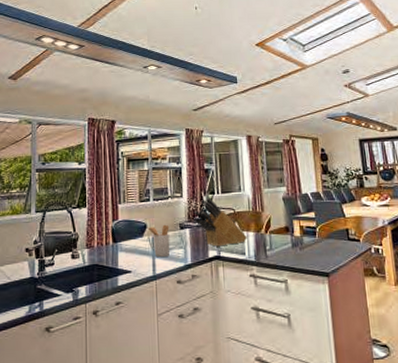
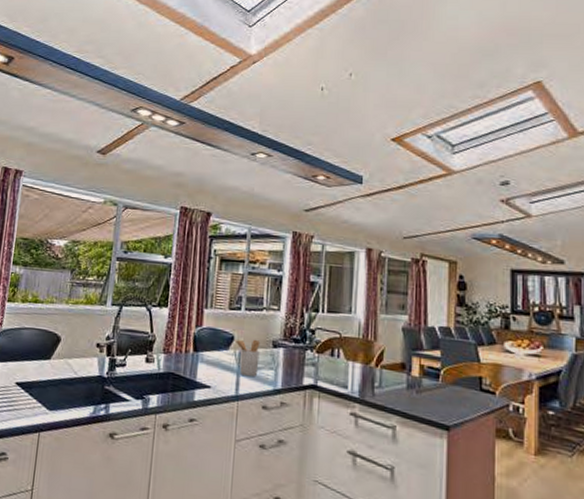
knife block: present [195,197,247,247] -> none [292,315,352,375]

